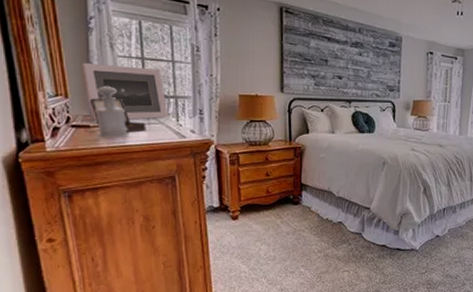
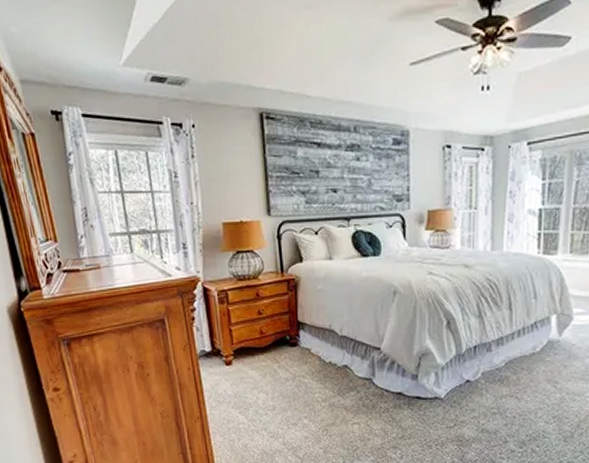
picture frame: present [80,62,169,121] -> none [65,201,153,264]
jewelry box: present [89,98,146,134] -> none [76,237,133,276]
perfume bottle: present [94,86,129,140] -> none [81,226,117,283]

